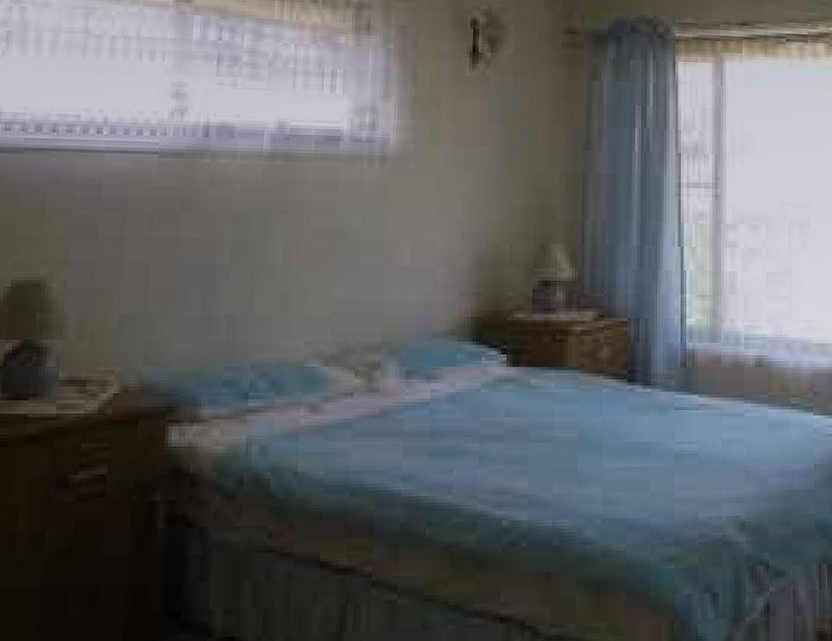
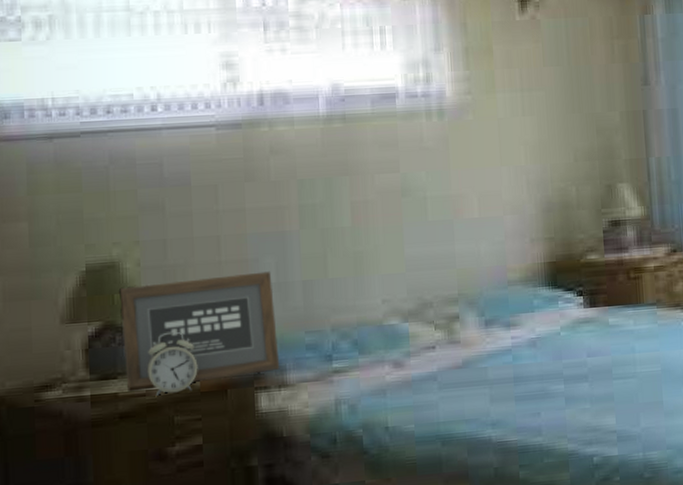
picture frame: none [37,303,197,414] -> present [119,271,280,392]
alarm clock: none [59,356,112,420] -> present [146,331,198,396]

